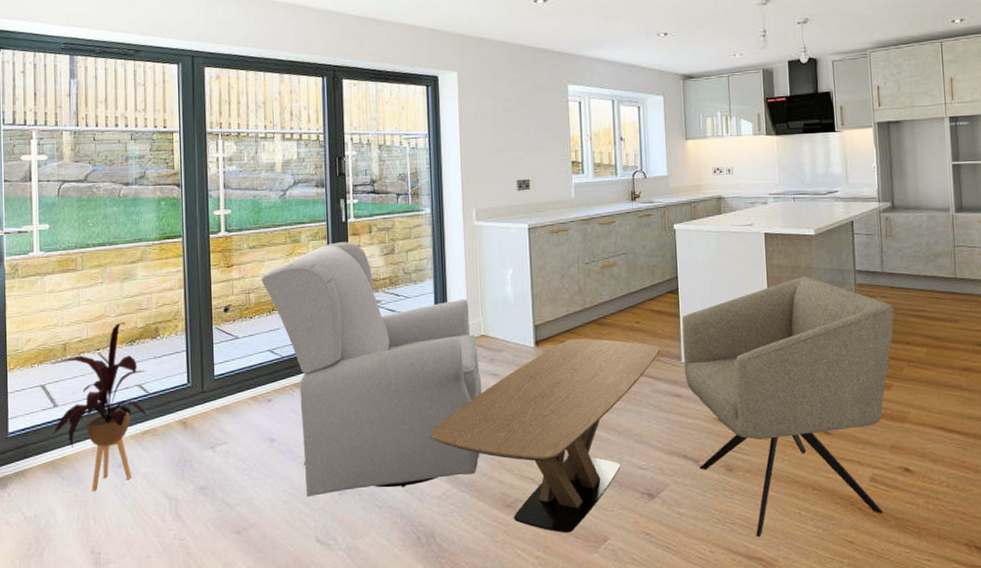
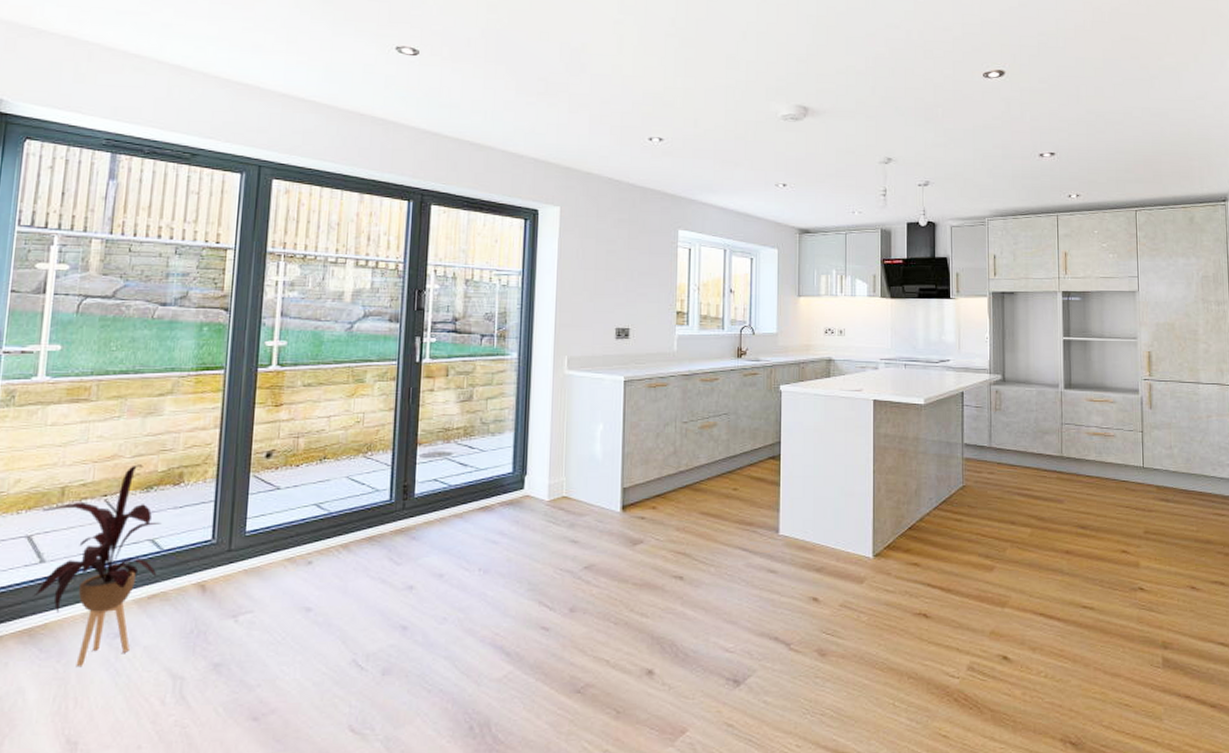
chair: present [261,242,482,496] -> none [314,385,559,677]
coffee table: present [429,338,661,533] -> none [494,504,758,724]
chair: present [681,276,895,536] -> none [781,447,1000,729]

